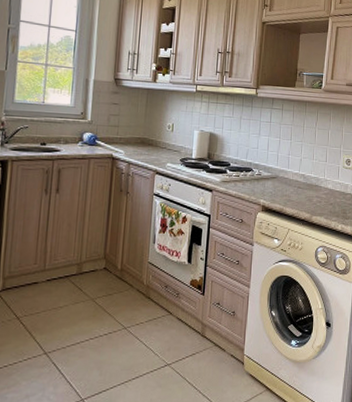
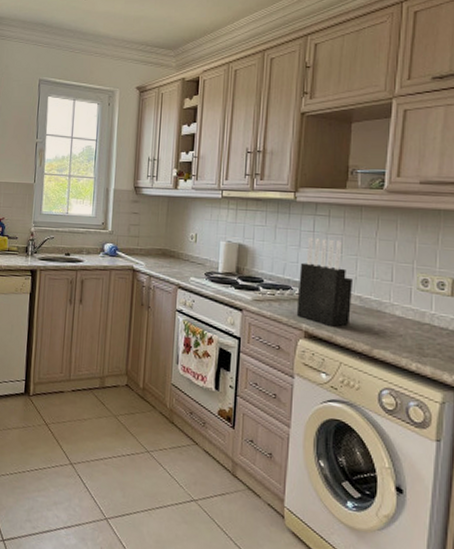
knife block: none [256,127,299,200] -> present [296,238,354,327]

